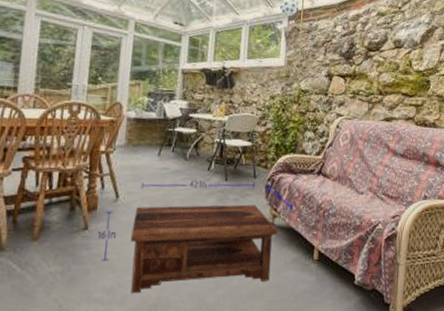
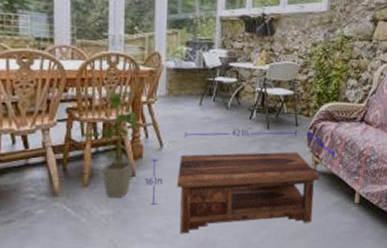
house plant: none [30,141,96,253] -> present [75,91,139,198]

